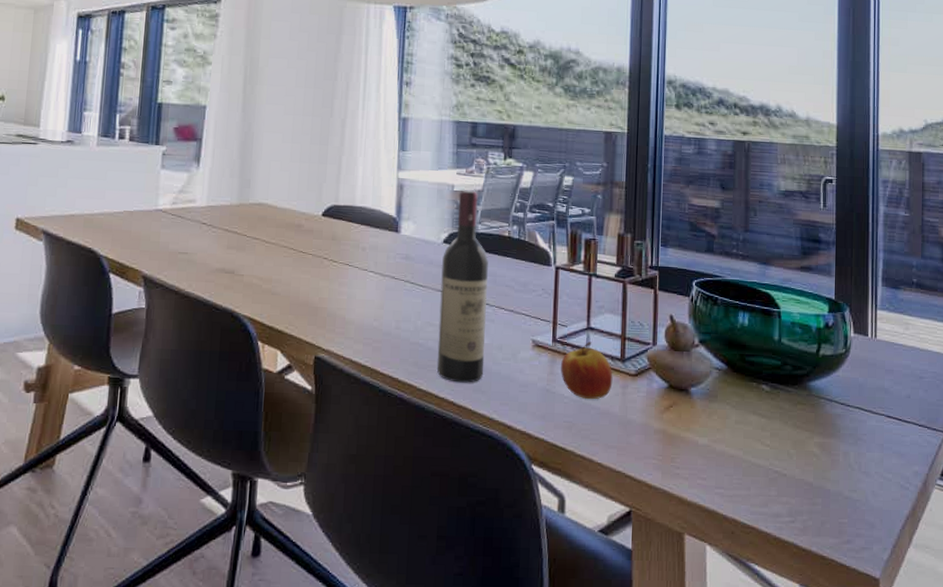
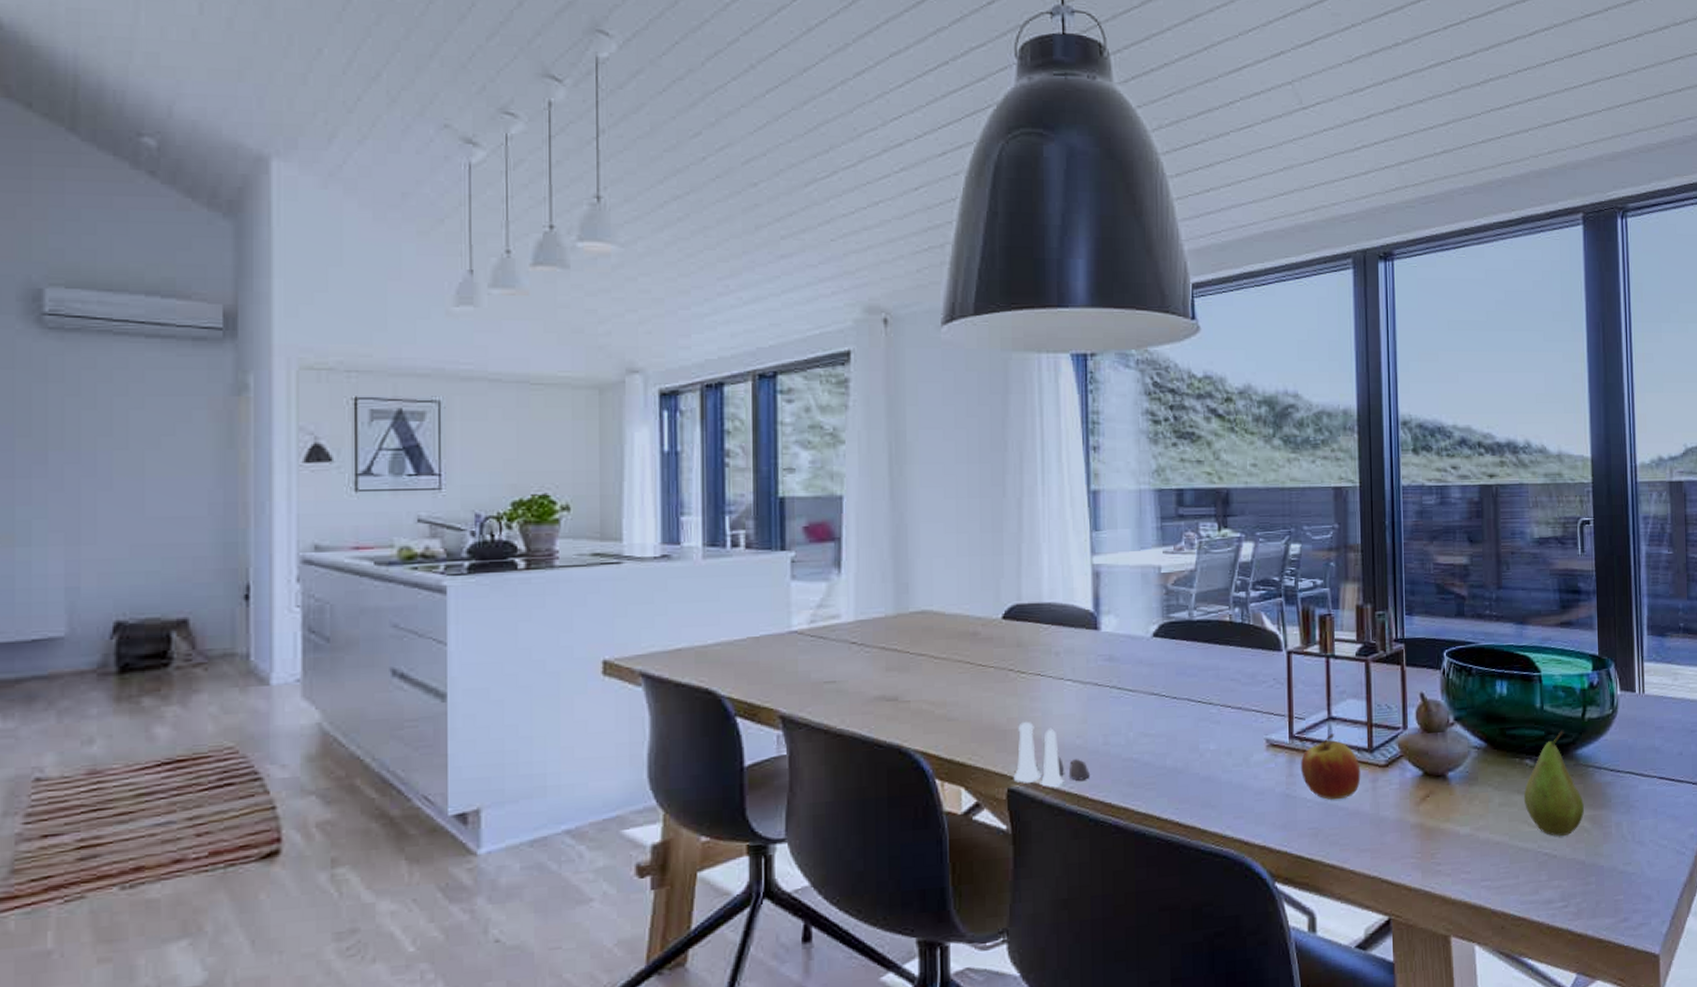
salt and pepper shaker set: none [320,303,384,359] -> present [1013,722,1091,787]
wine bottle: present [436,190,488,383] -> none [1152,570,1212,799]
fruit: none [758,362,814,458] -> present [1523,730,1584,837]

